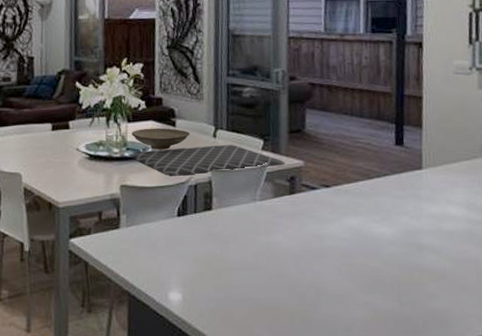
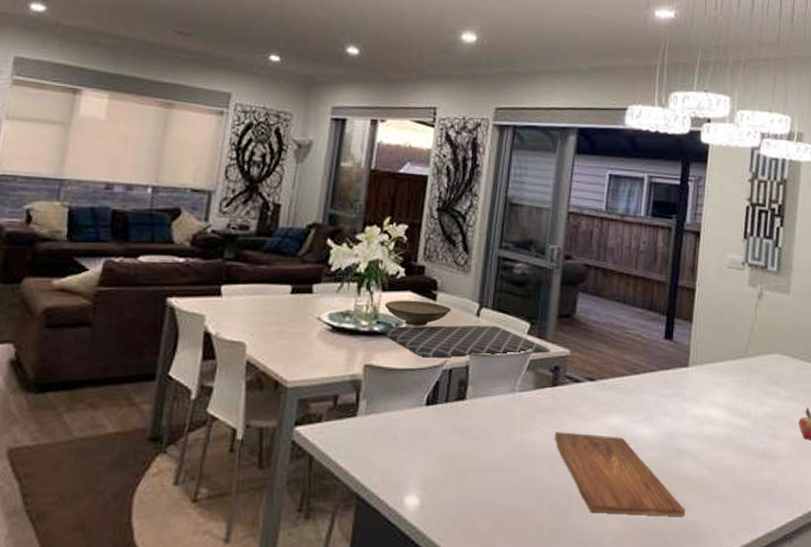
cutting board: none [297,233,432,306] -> present [555,432,685,517]

